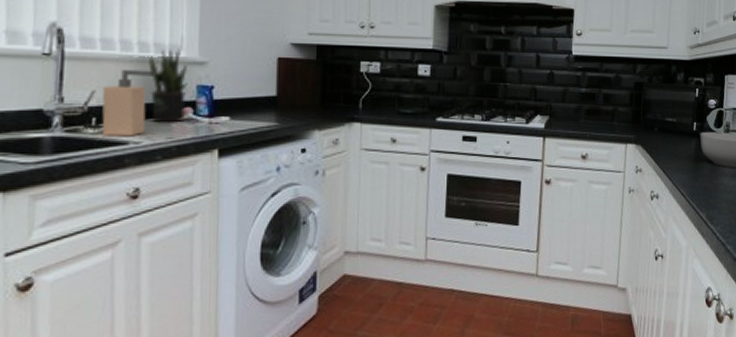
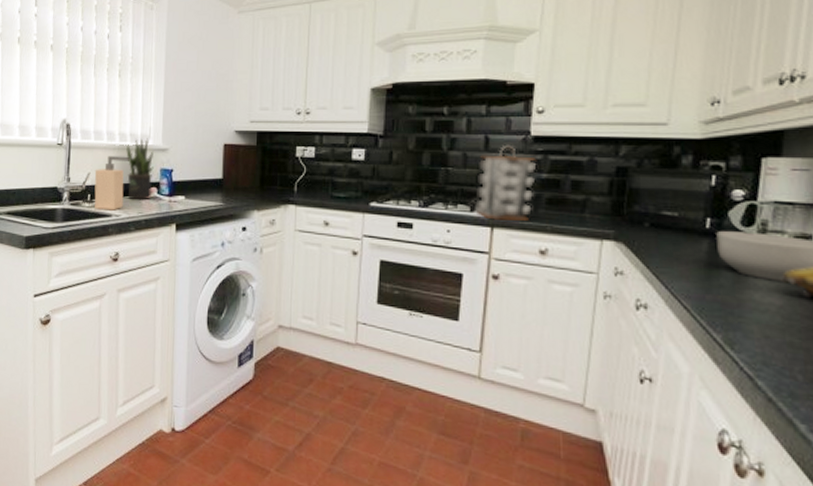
spice rack: none [528,62,577,132] -> present [473,144,536,222]

